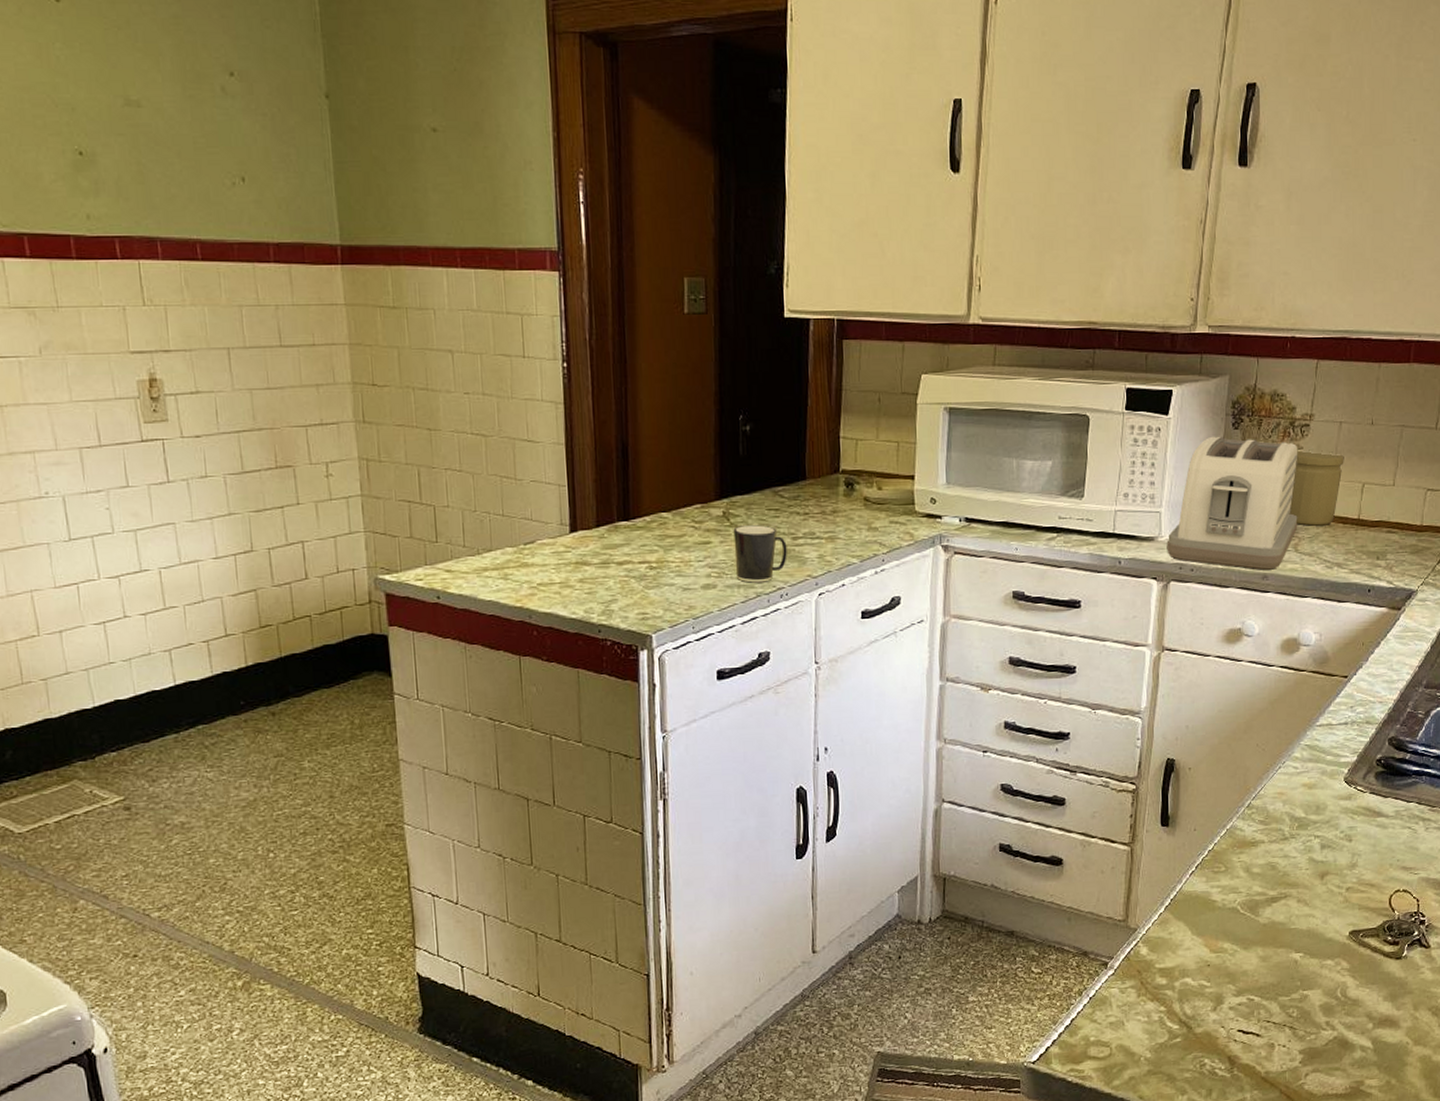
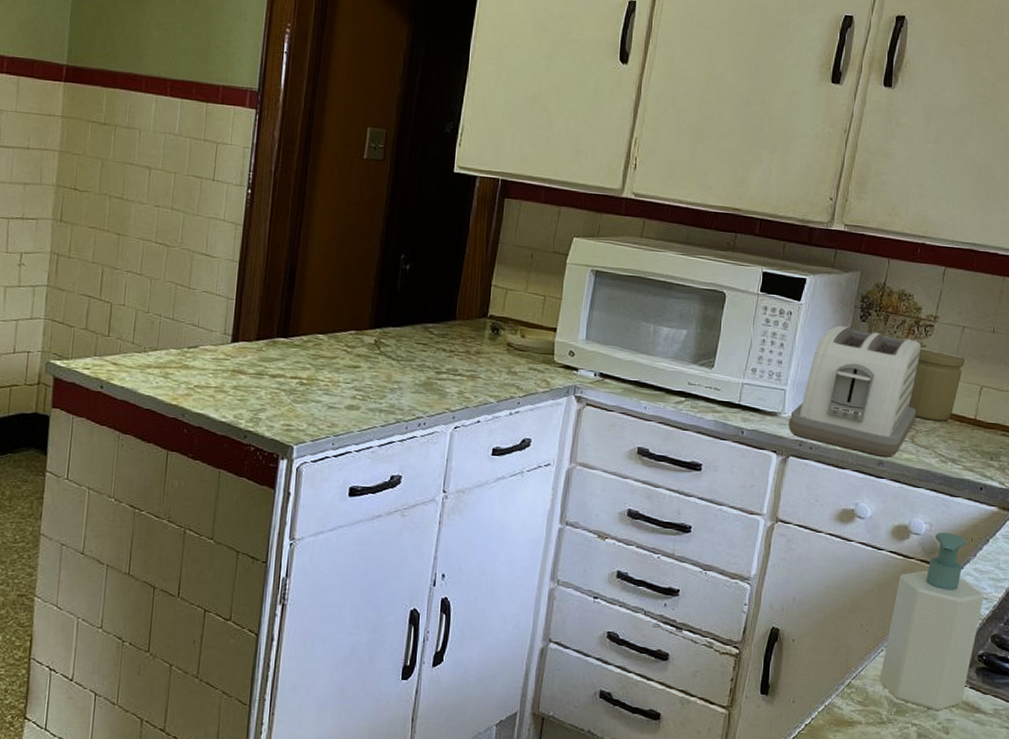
mug: present [733,525,787,584] -> none [379,355,430,411]
soap bottle: none [1279,640,1379,820] -> present [879,532,984,710]

